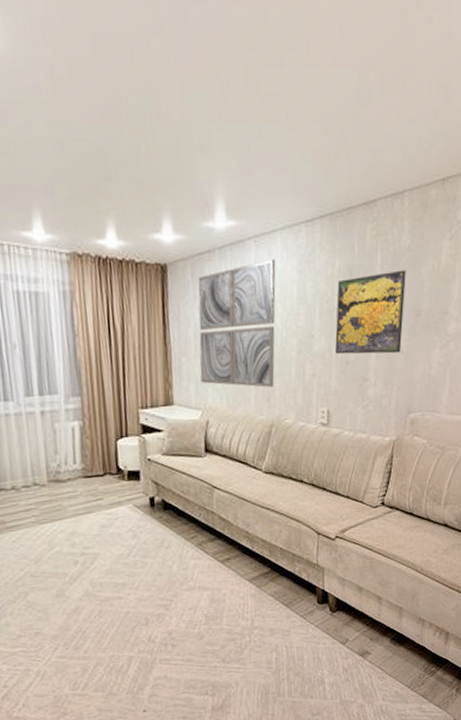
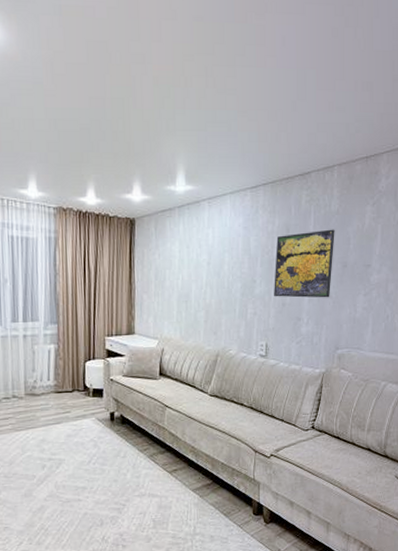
wall art: present [198,258,276,388] -> none [158,216,225,323]

